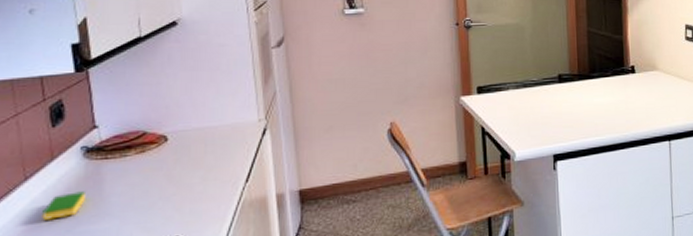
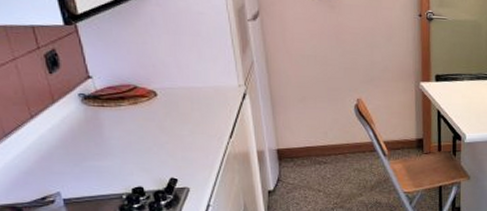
dish sponge: present [42,191,87,220] -> none [51,132,89,154]

